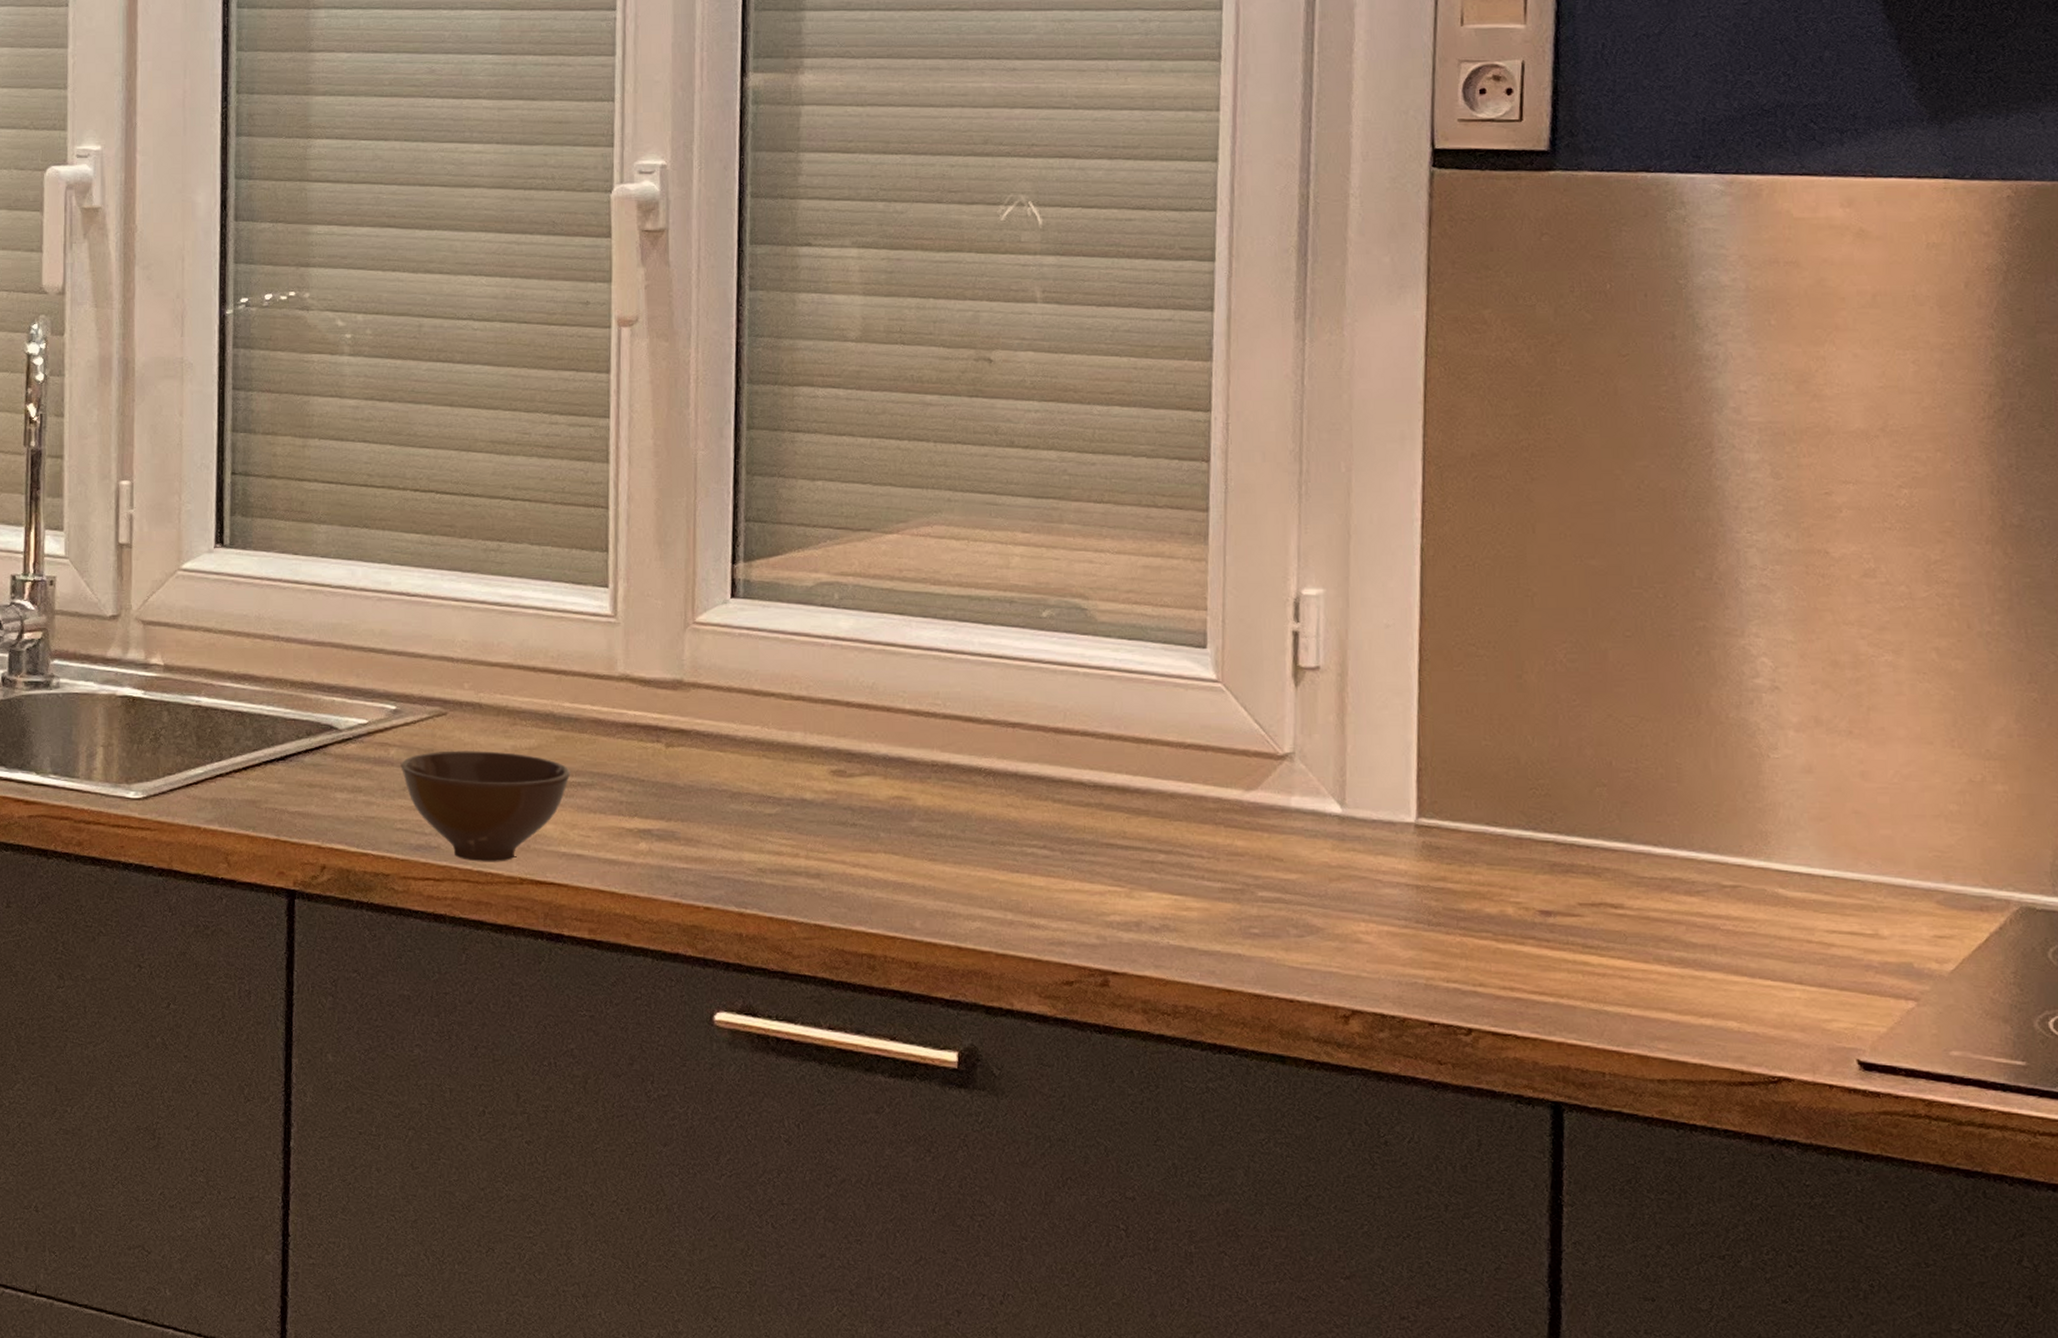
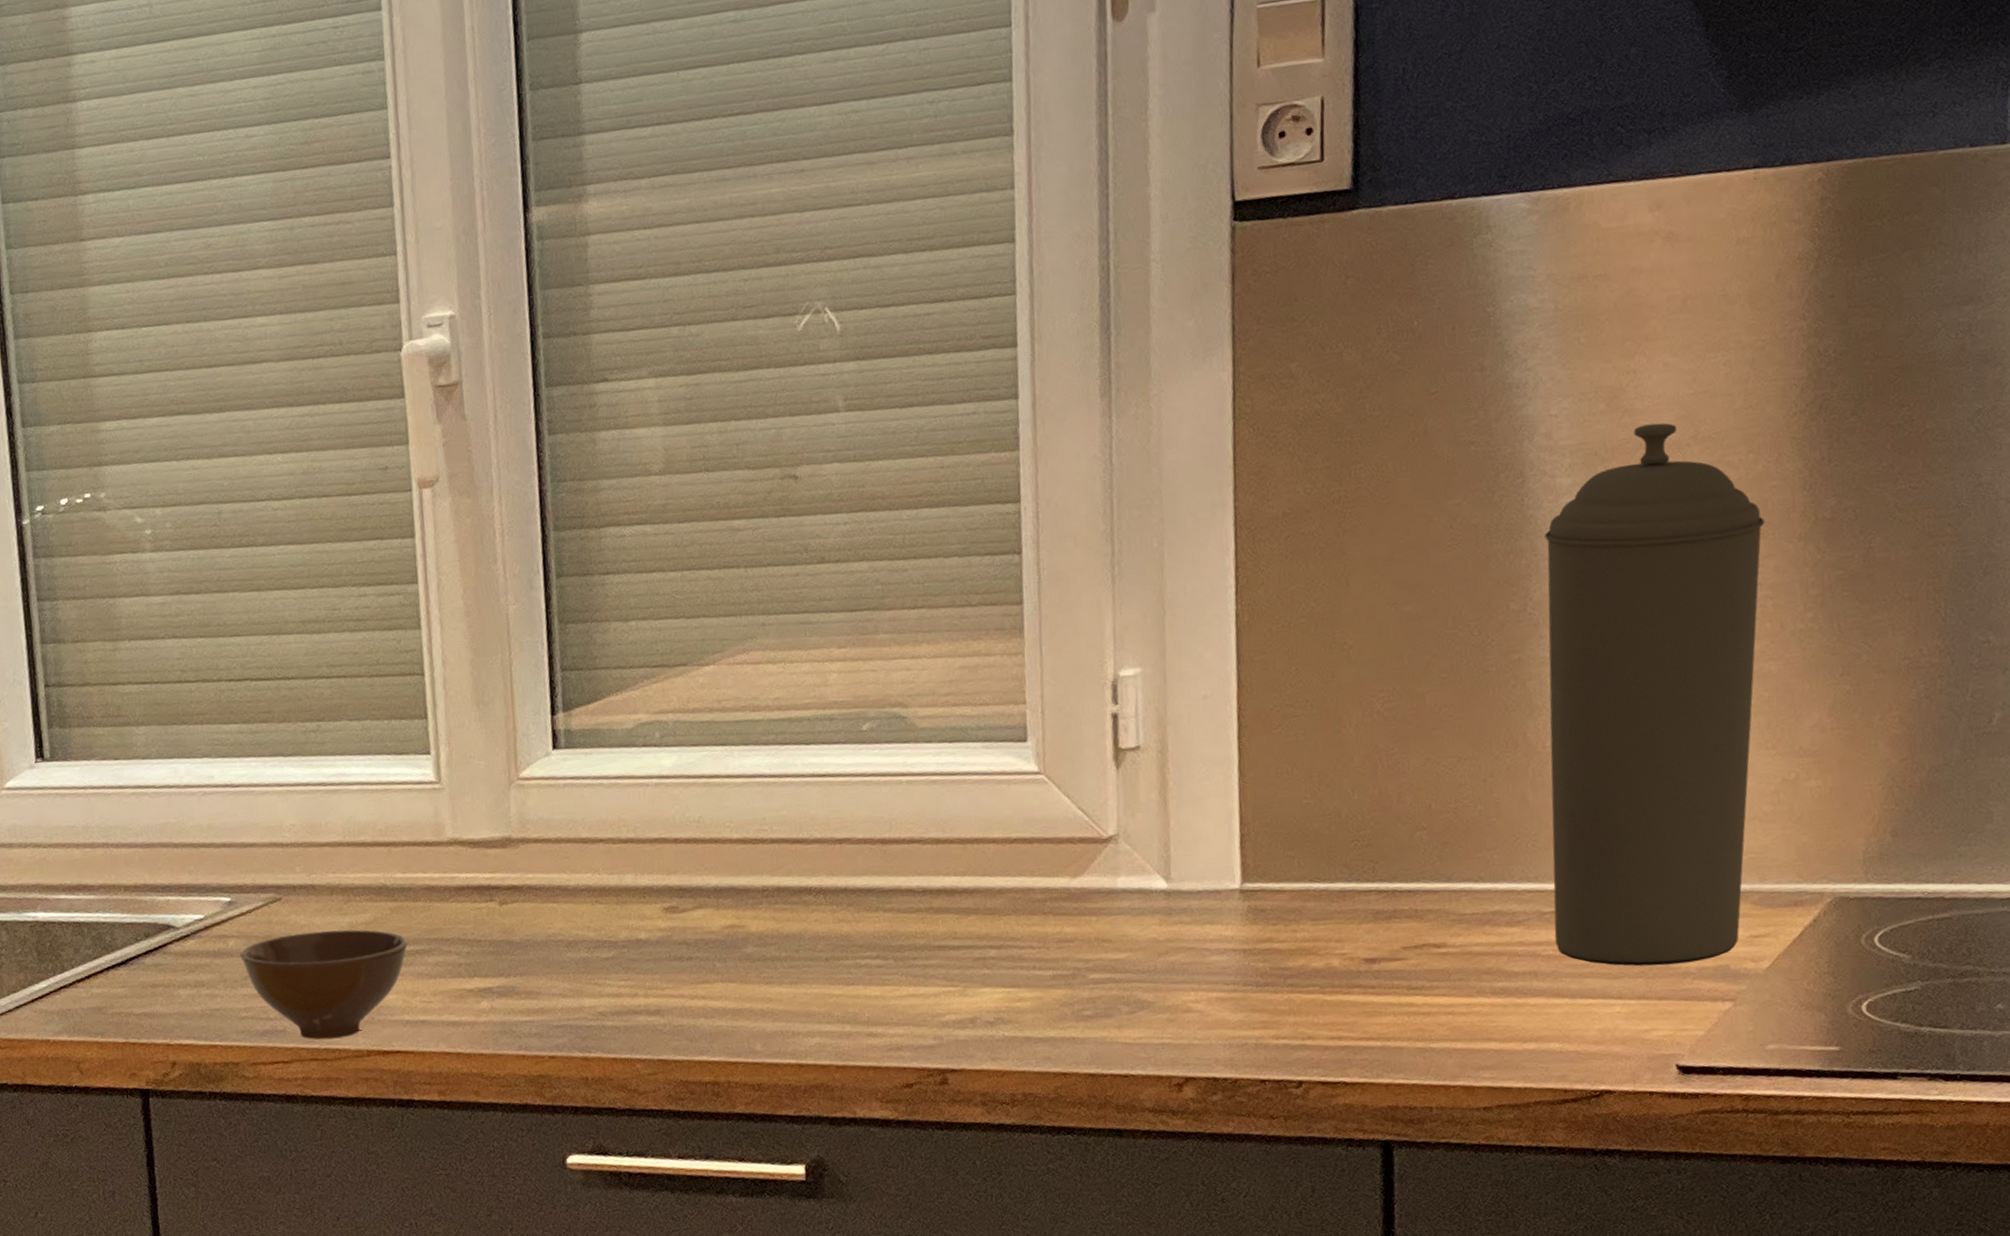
canister: none [1732,411,1953,956] -> present [1544,423,1765,967]

